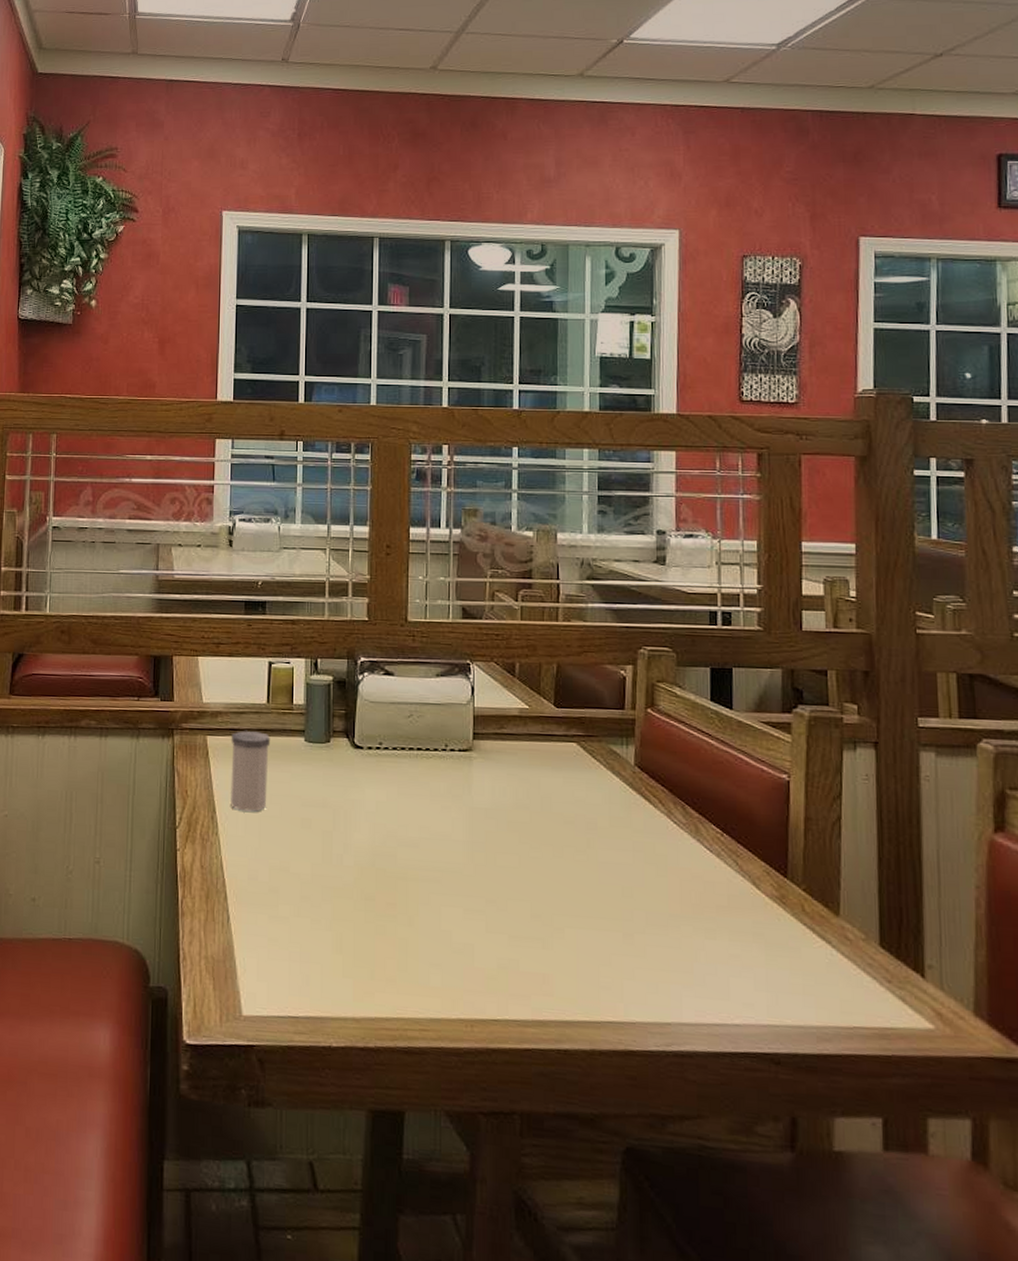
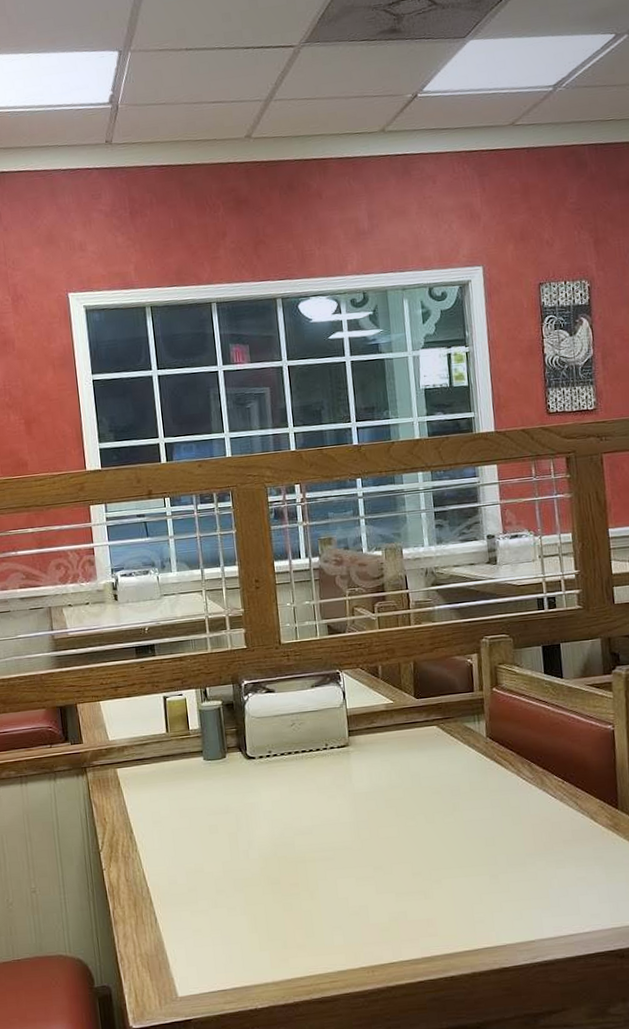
salt shaker: present [231,731,271,812] -> none [138,758,177,828]

